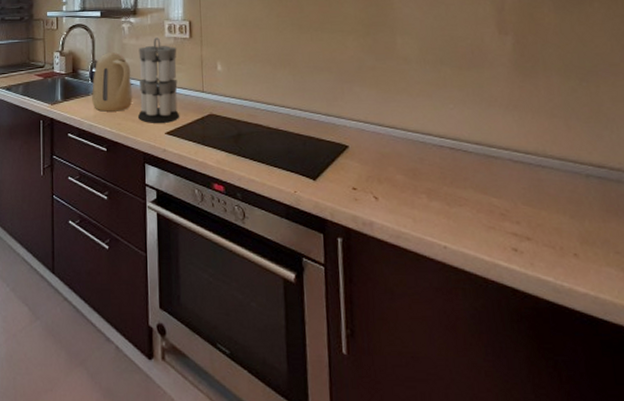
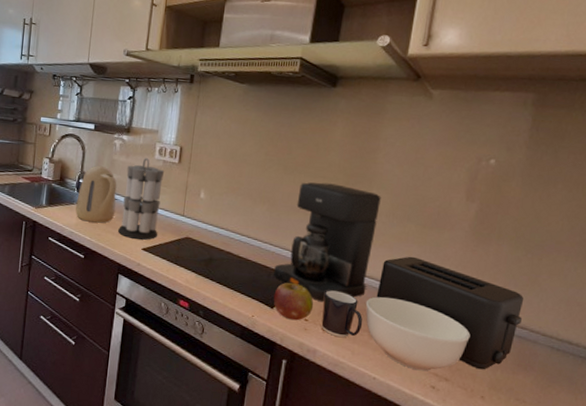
coffee maker: none [309,36,413,165] -> present [274,182,381,301]
fruit: none [313,148,360,191] -> present [273,282,314,321]
mug: none [368,151,418,204] -> present [321,290,363,338]
bowl: none [416,151,543,232] -> present [365,297,471,372]
toaster: none [425,102,597,222] -> present [376,256,524,370]

